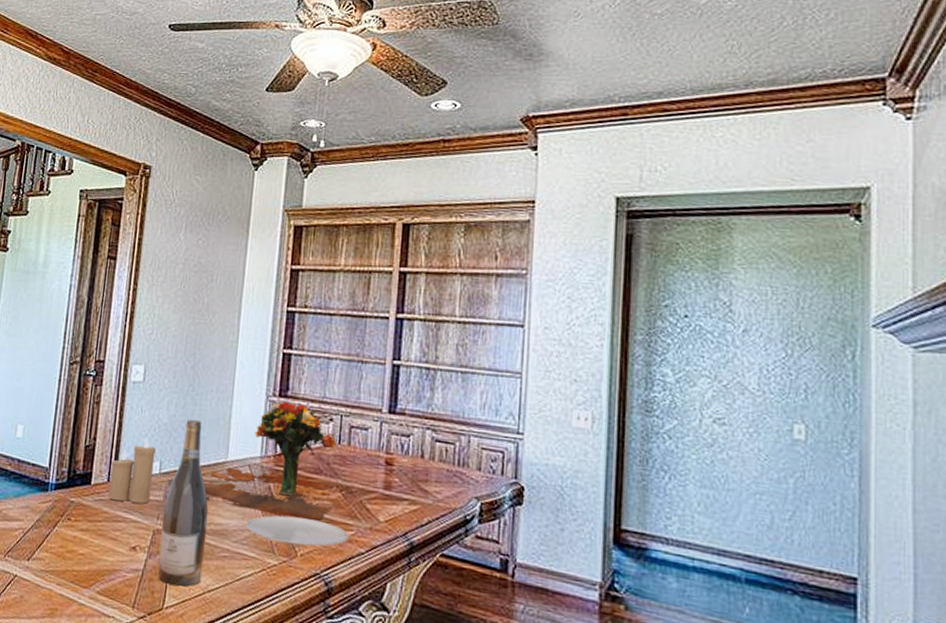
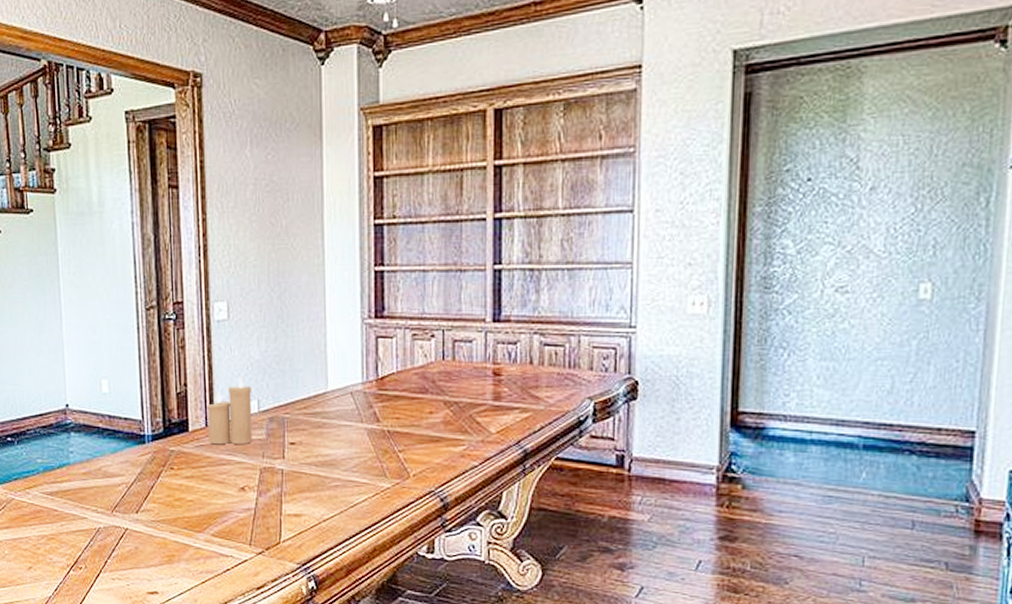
wine bottle: present [158,419,209,587] -> none [267,352,316,519]
flower arrangement: present [203,401,353,521] -> none [305,323,461,440]
plate: present [246,515,349,547] -> none [354,439,461,468]

